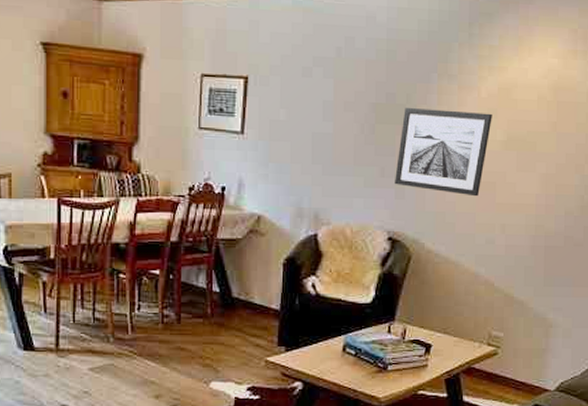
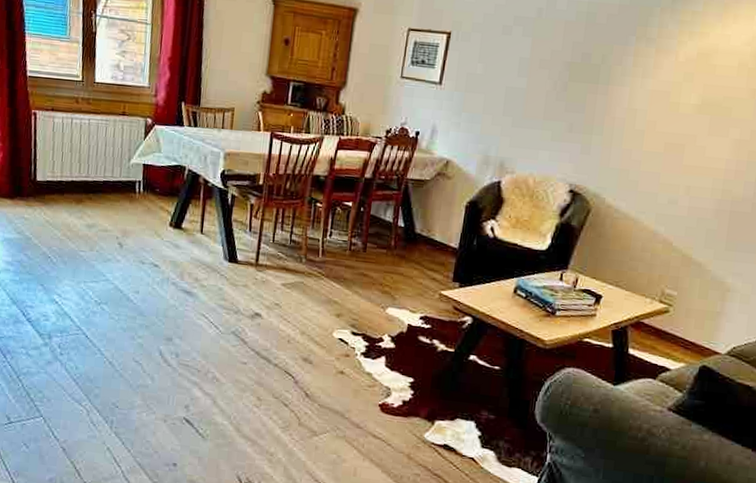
wall art: present [395,108,492,197] -> none [582,68,689,158]

